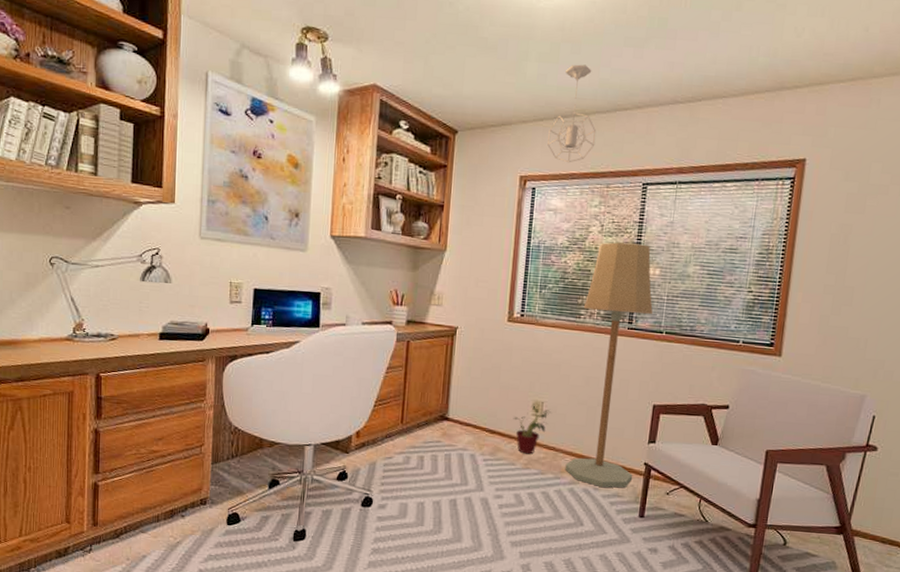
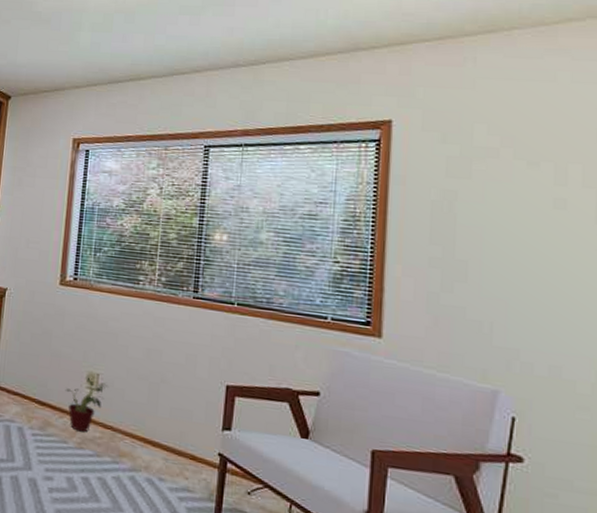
pendant light: present [547,64,597,163] -> none [101,32,153,126]
floor lamp: present [565,242,653,488] -> none [124,205,222,481]

